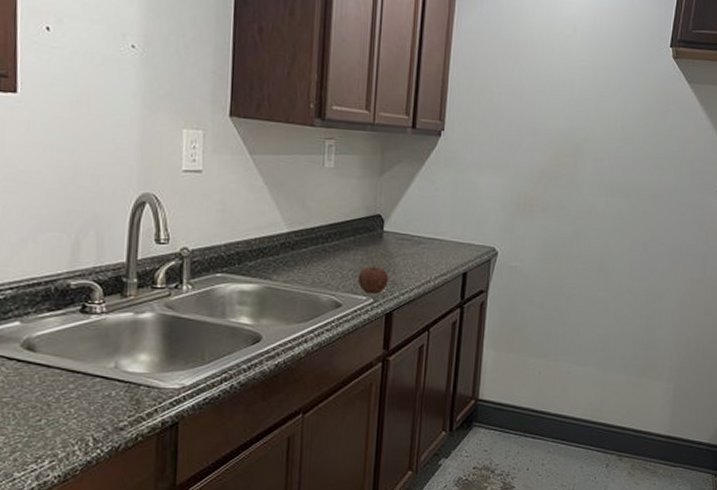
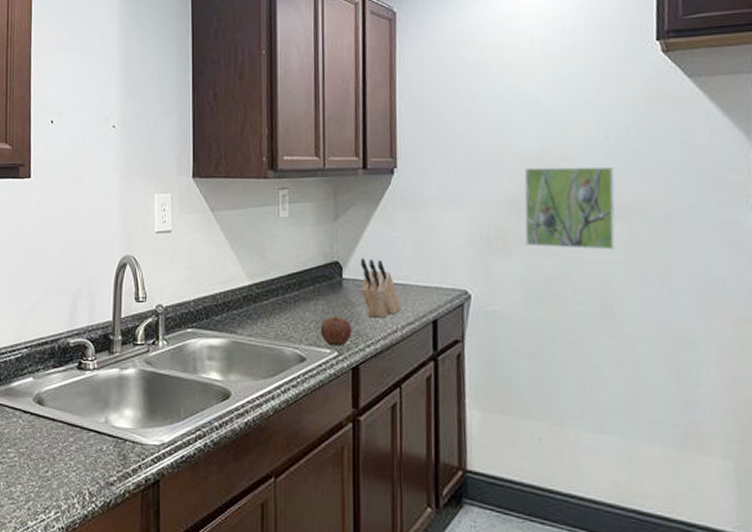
knife block: none [400,213,438,269] -> present [360,258,403,318]
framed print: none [547,143,624,220] -> present [524,166,616,250]

